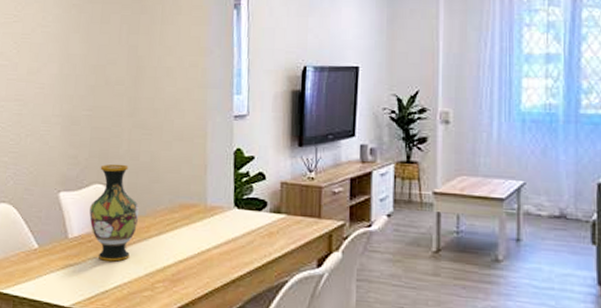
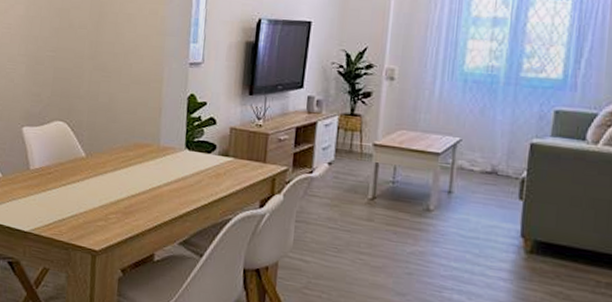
vase: present [89,164,139,262] -> none [50,103,96,193]

